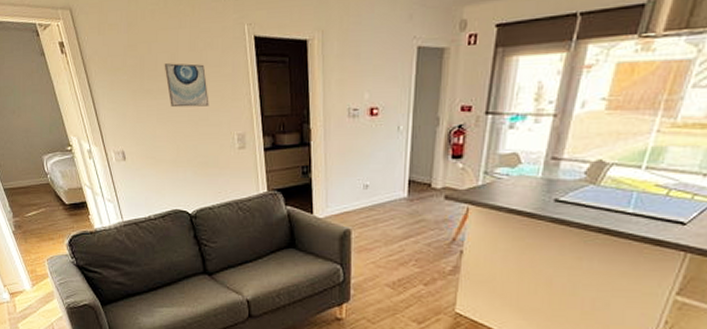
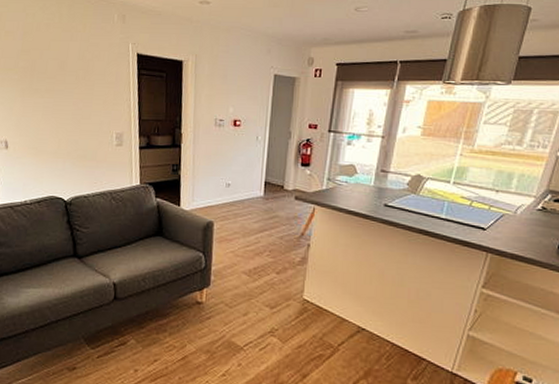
wall art: present [164,63,209,108] -> none [53,68,93,107]

